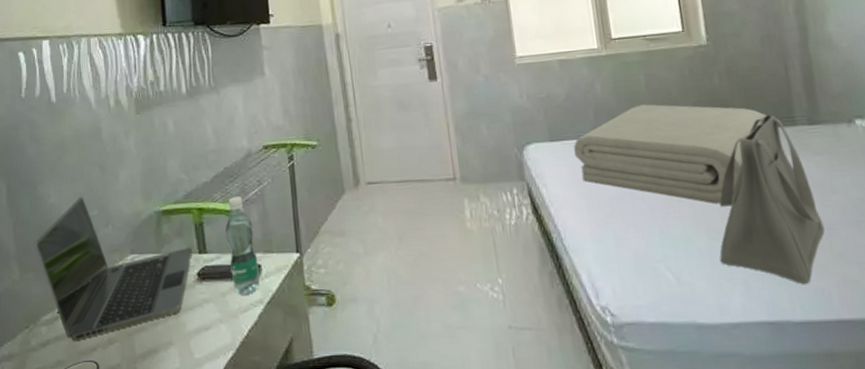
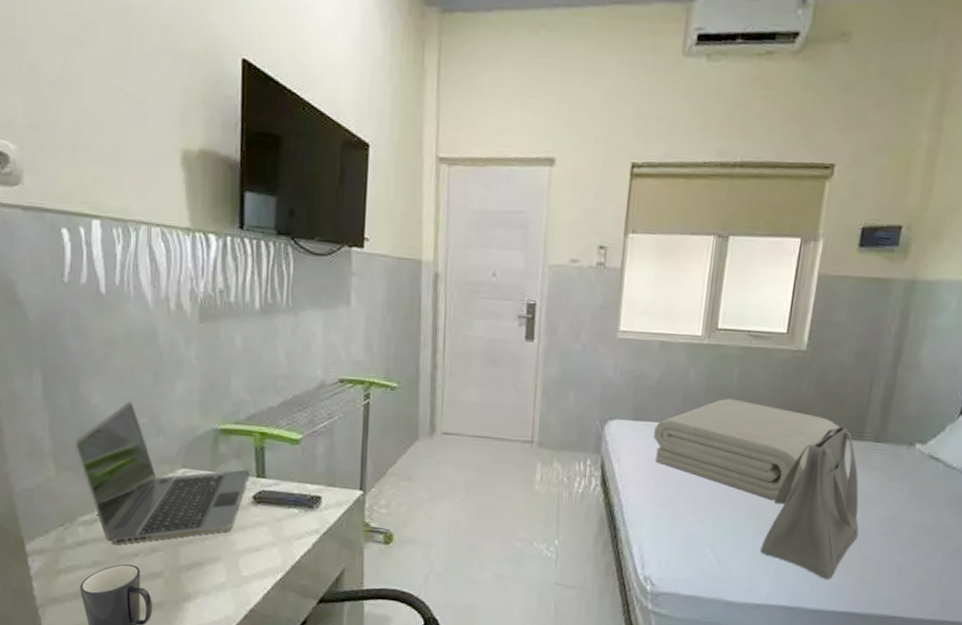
bottle: present [225,195,261,295] -> none [288,425,319,523]

